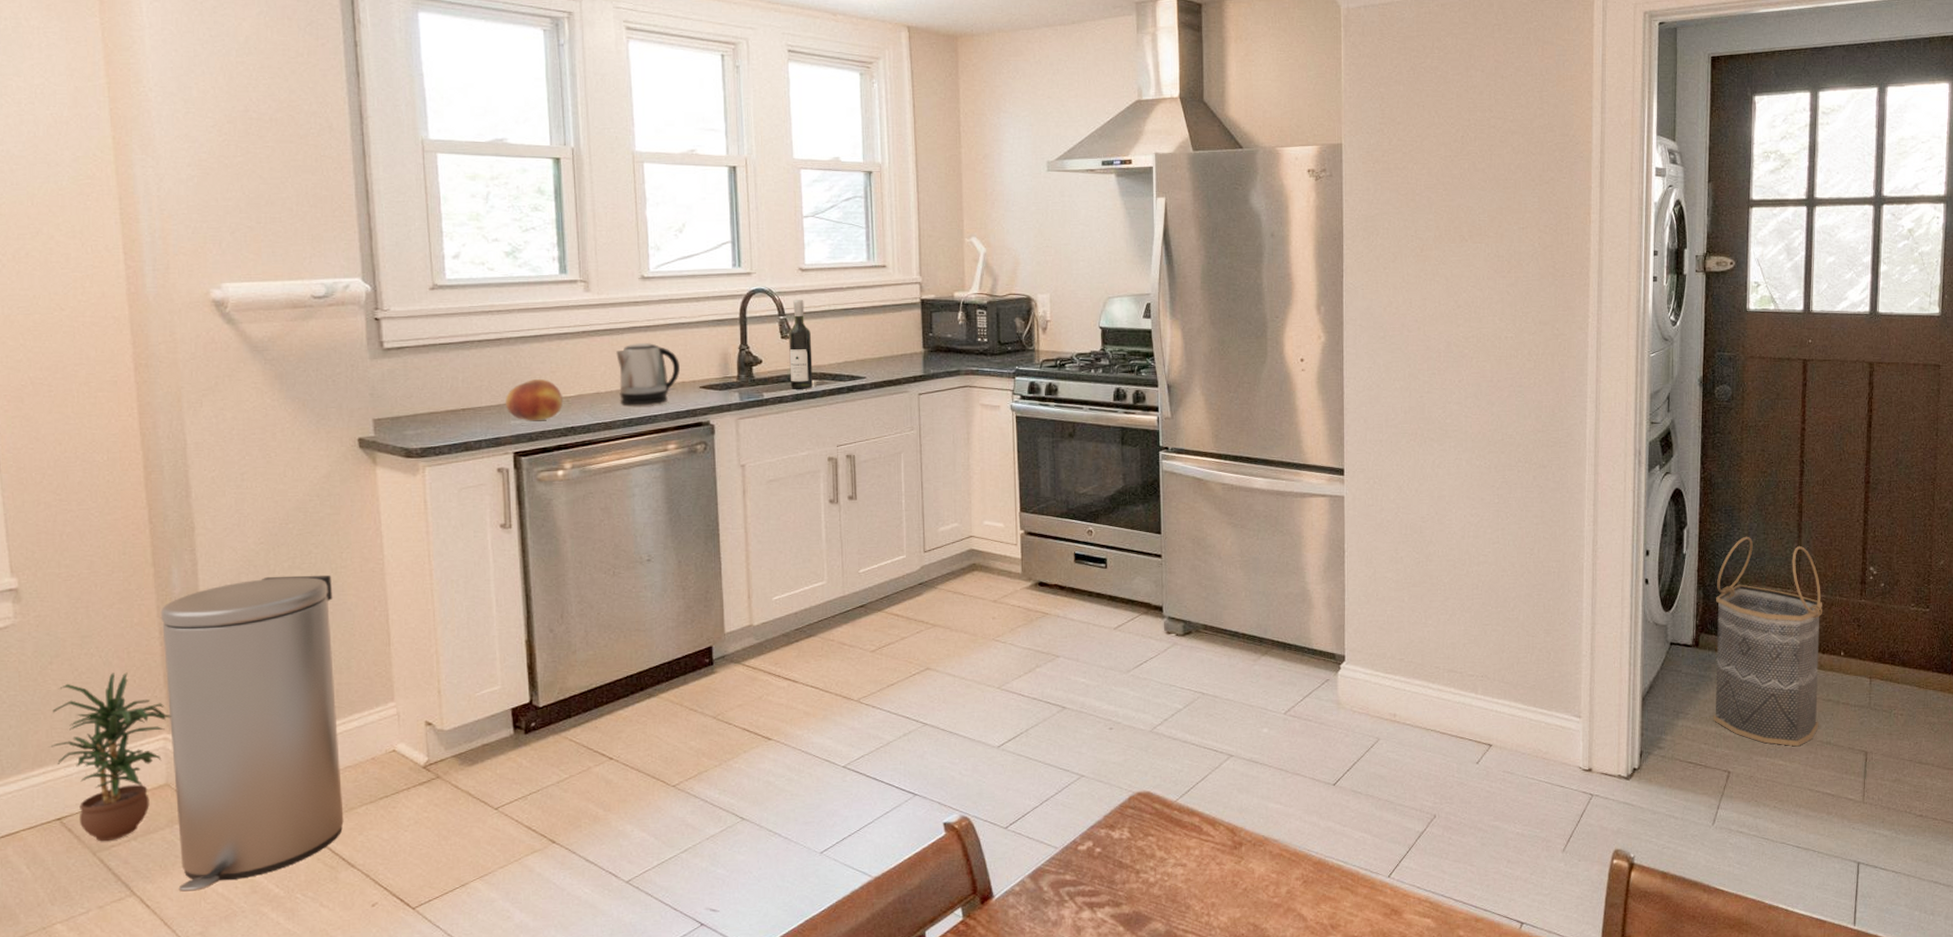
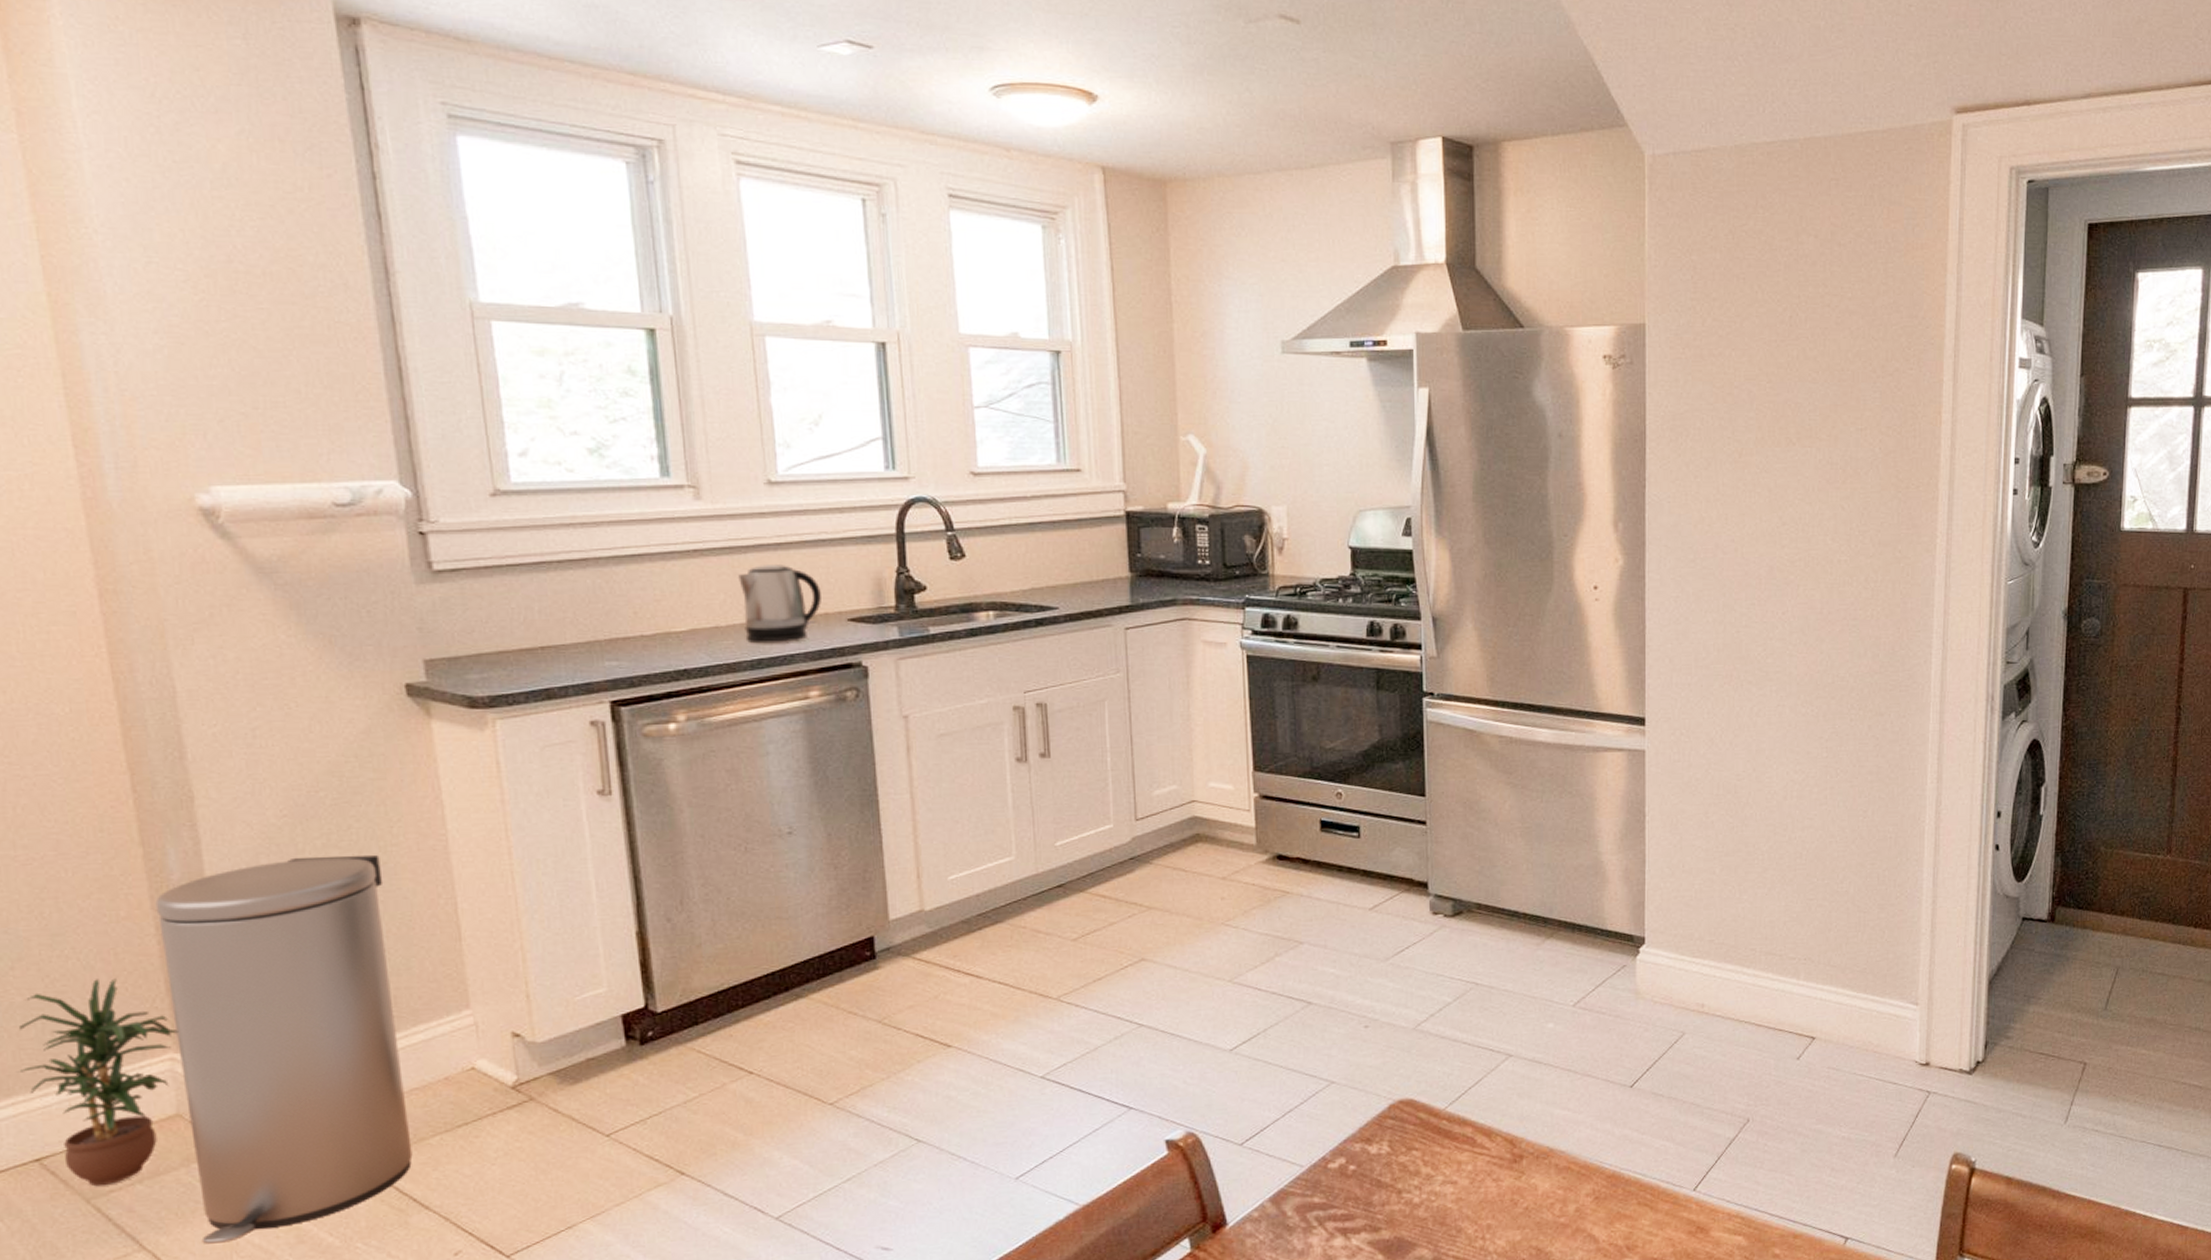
fruit: present [505,379,562,422] -> none [596,610,671,663]
bottle: present [789,300,813,389] -> none [959,511,992,623]
basket: present [1713,536,1823,747] -> none [2068,794,2197,1034]

